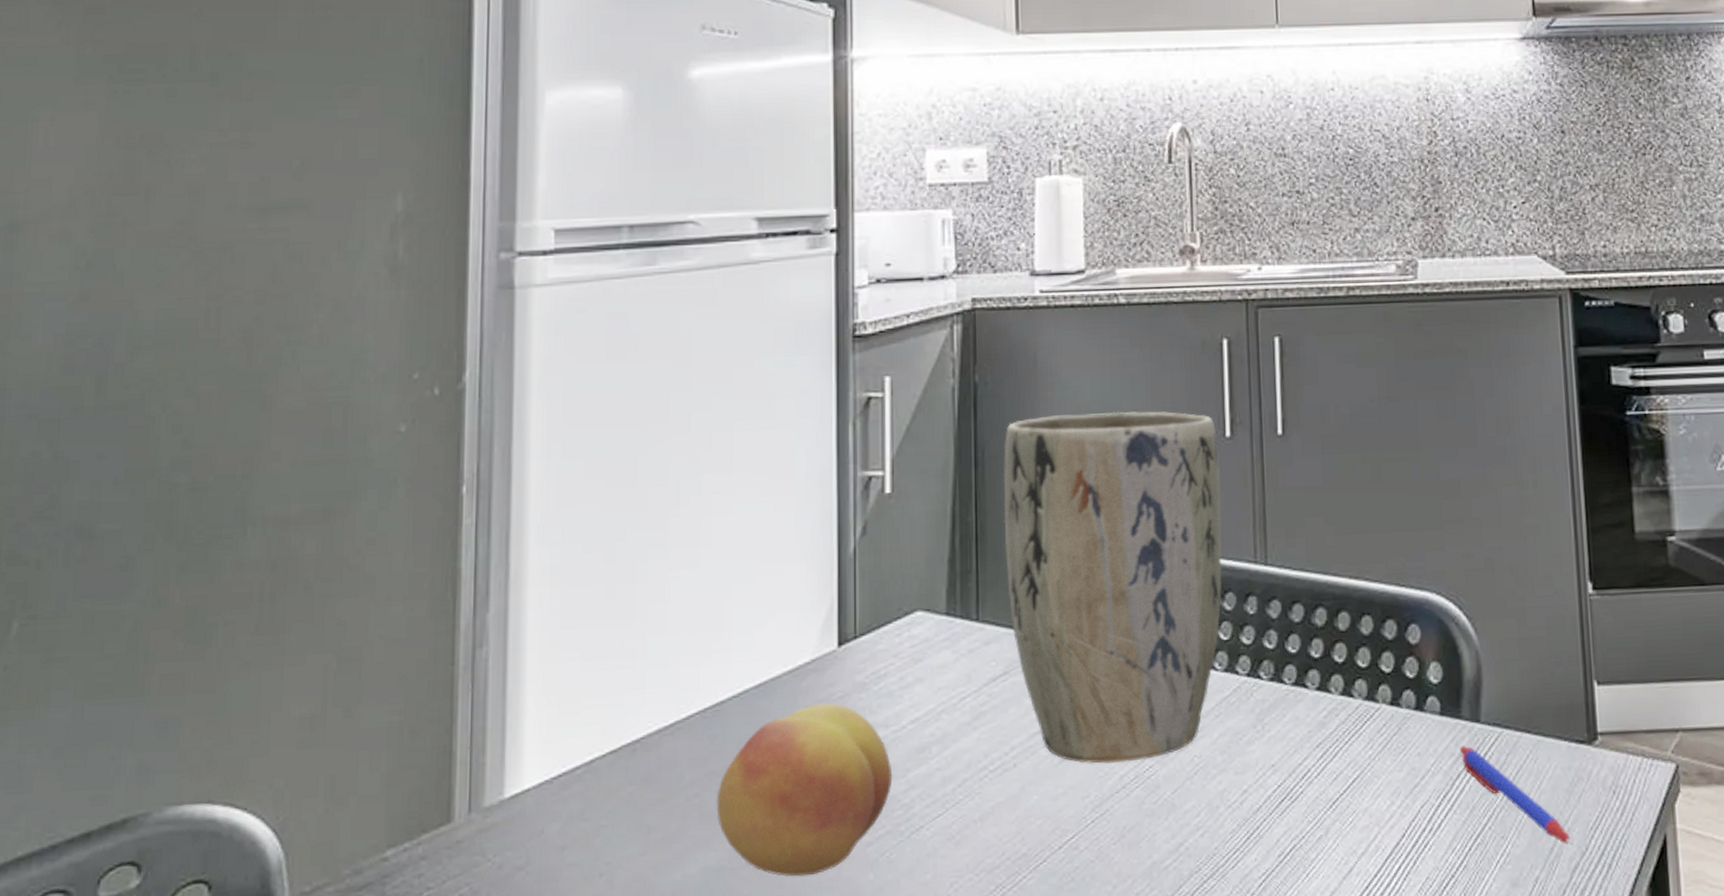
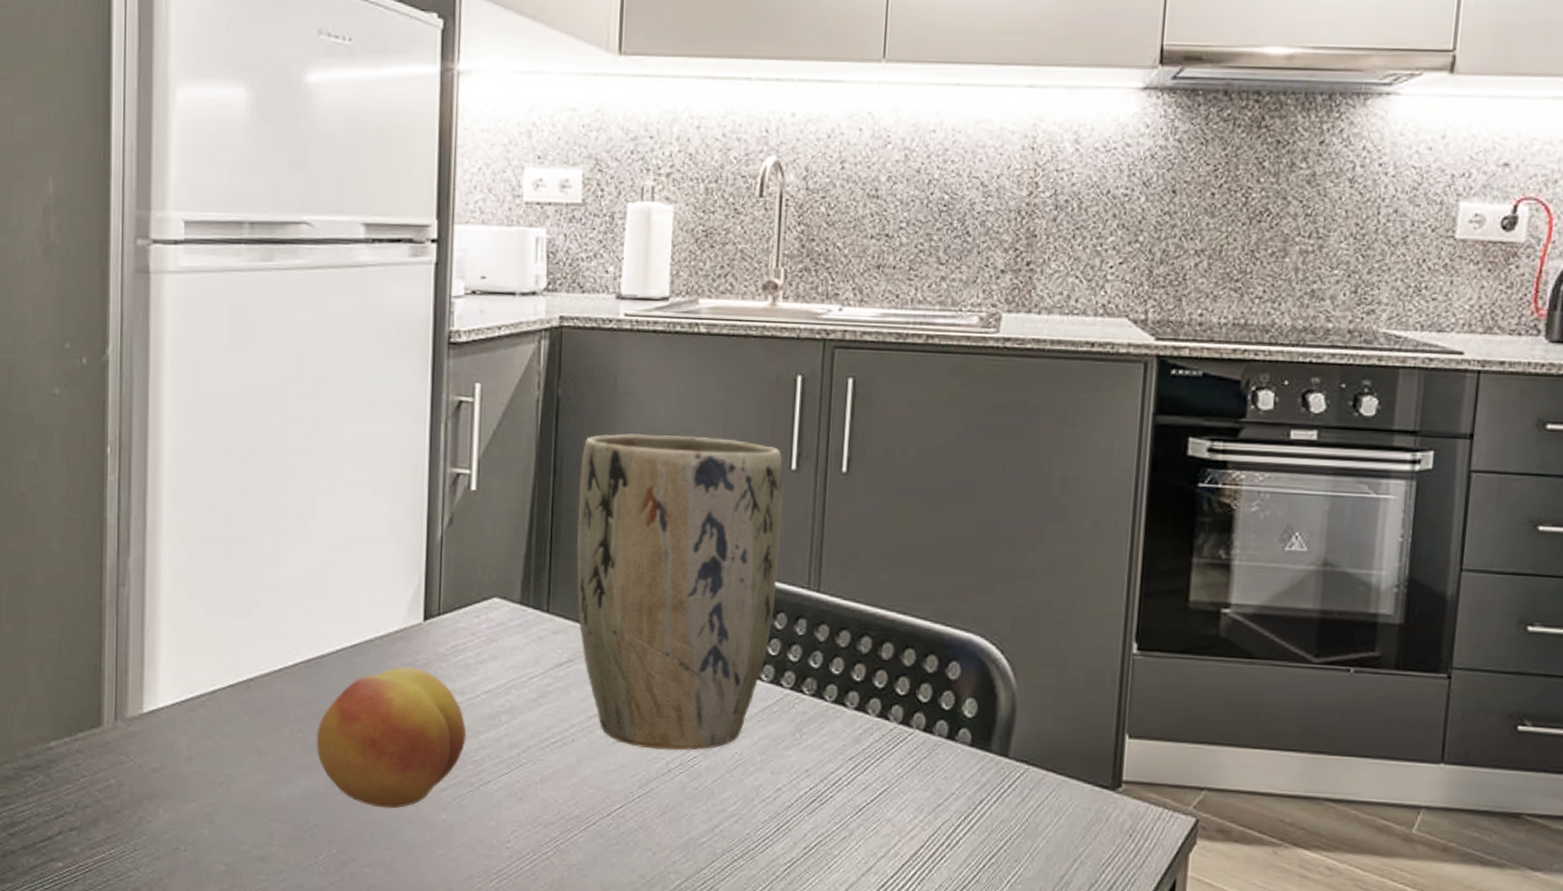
pen: present [1459,745,1572,845] -> none [984,776,1083,876]

